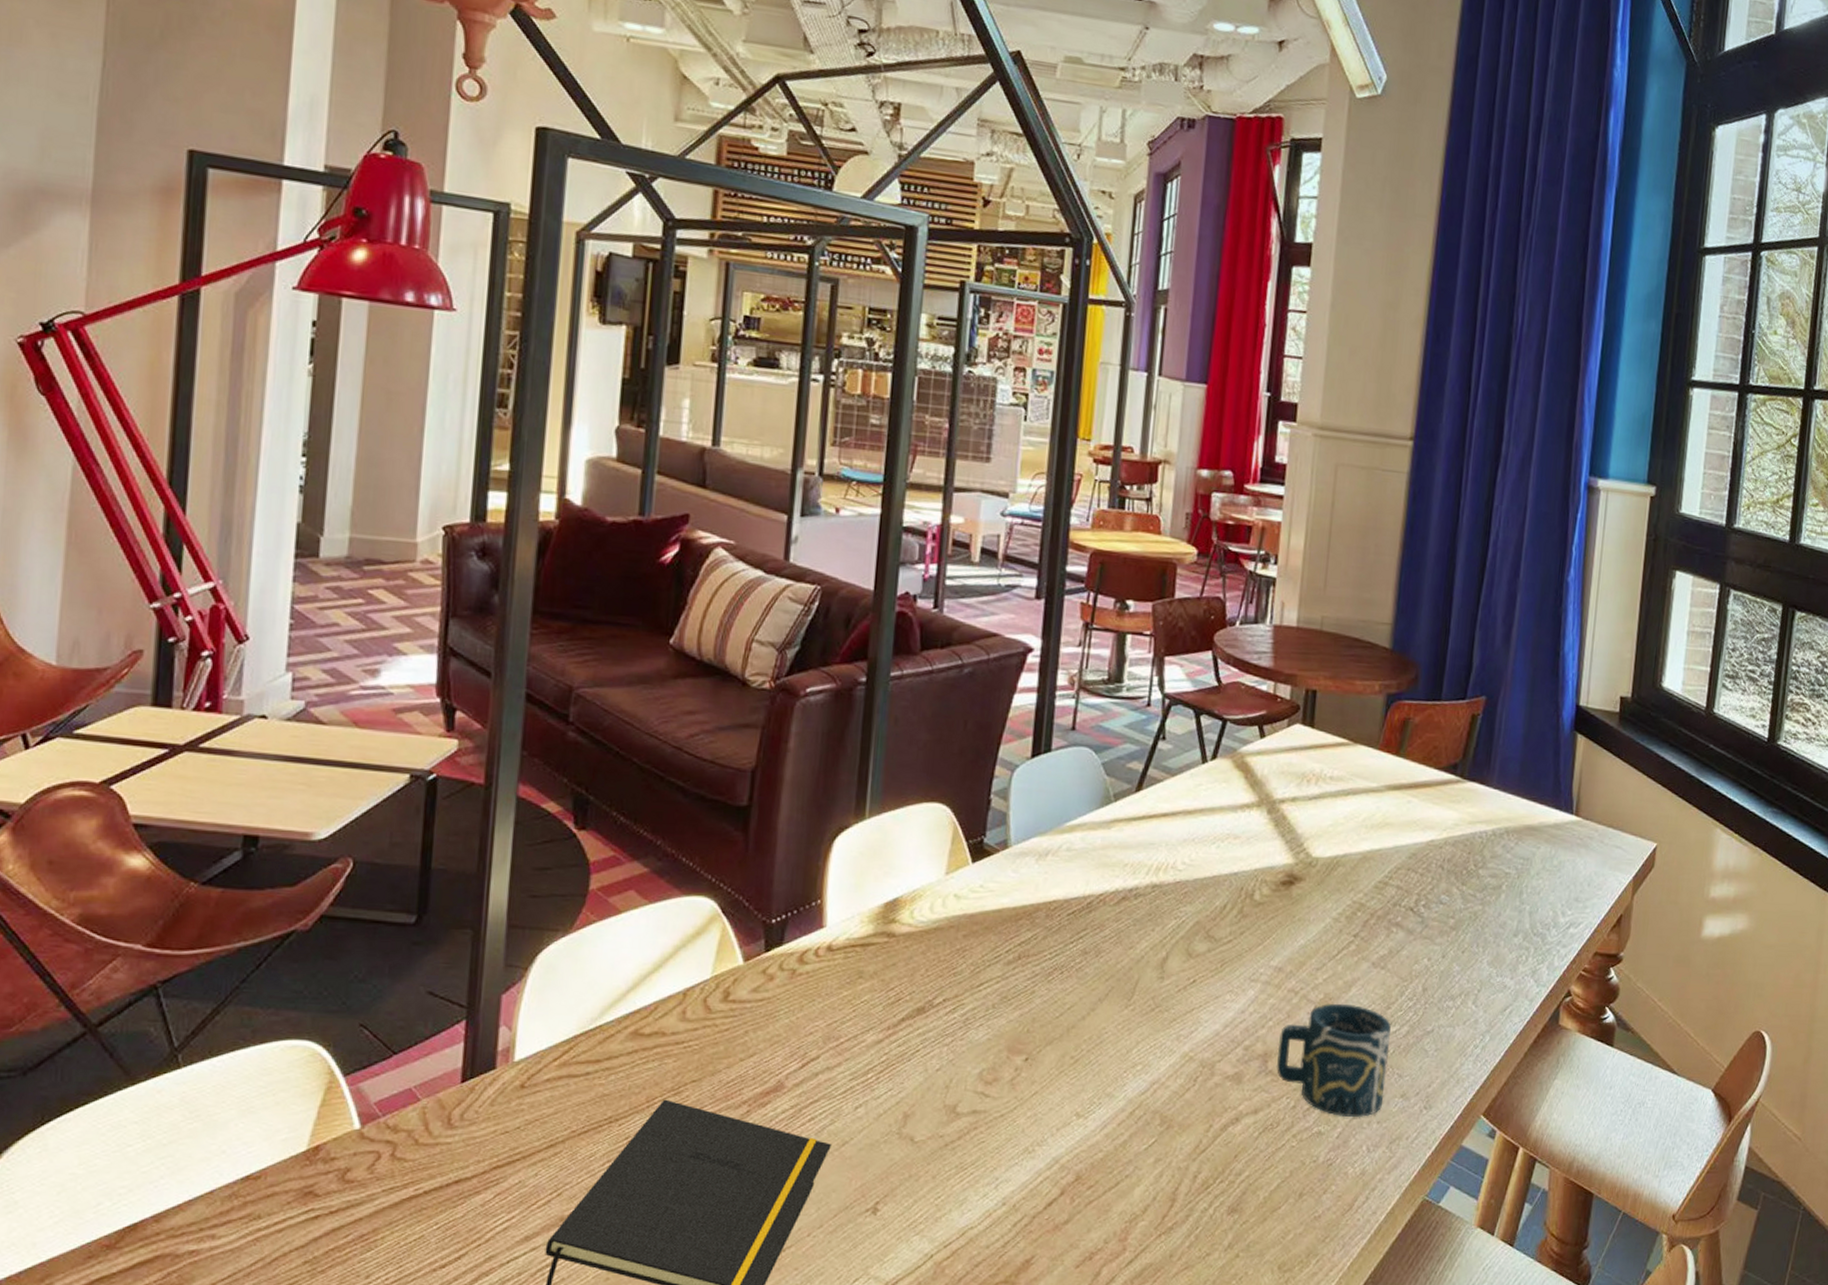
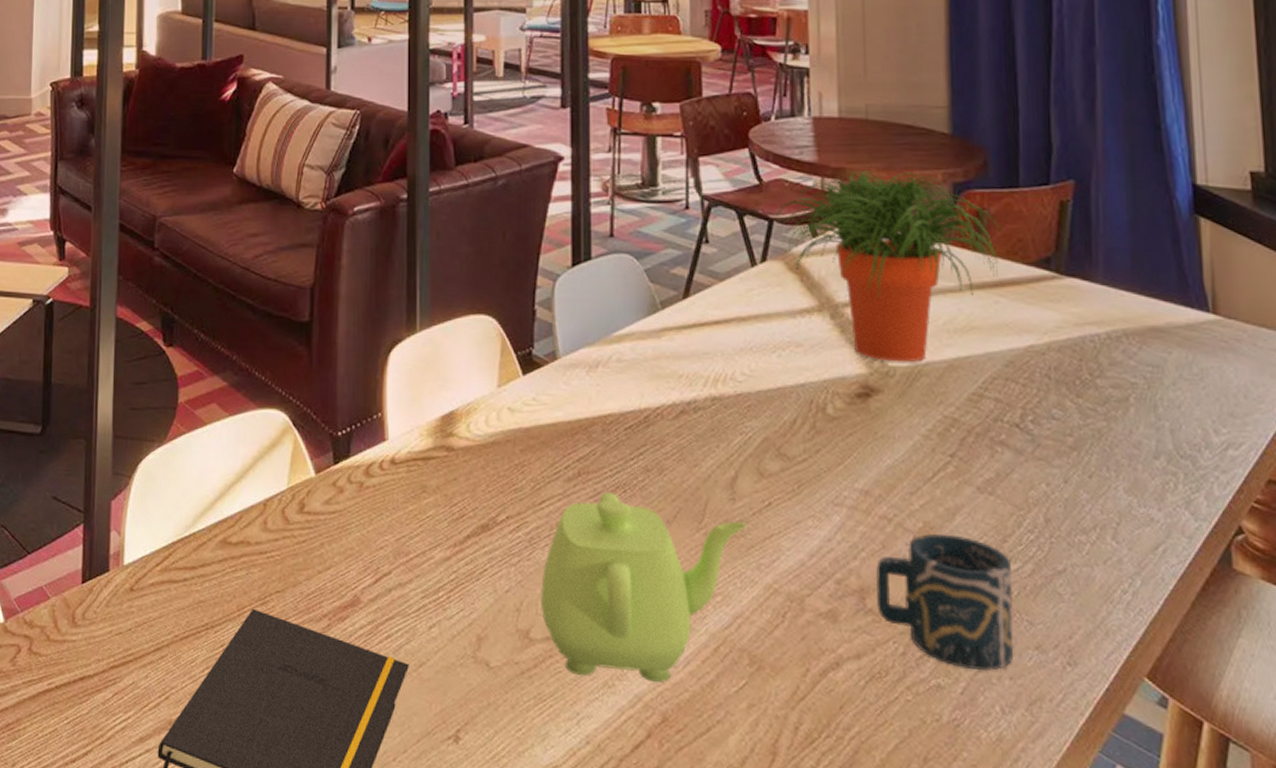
teapot: none [970,974,1172,1145] -> present [540,492,747,683]
potted plant: none [1229,676,1421,854] -> present [775,169,1001,363]

